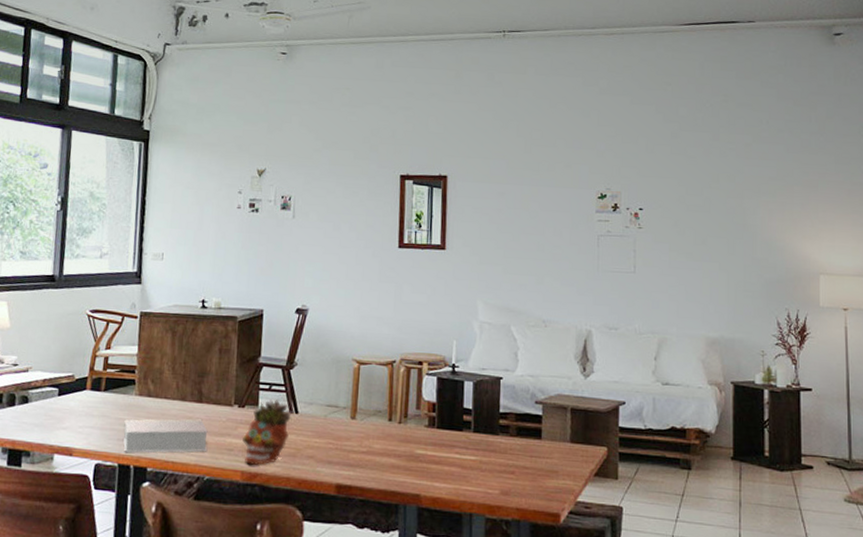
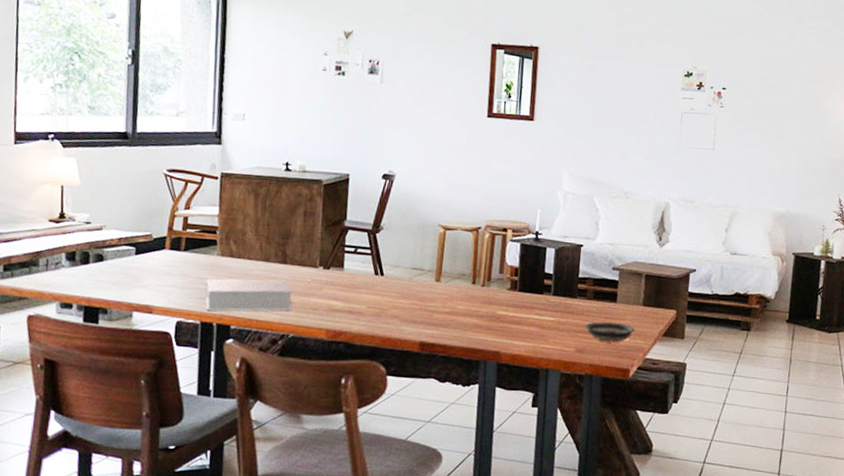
succulent planter: present [242,399,294,466] -> none [327,261,379,325]
saucer: none [509,460,564,484] -> present [585,321,635,343]

